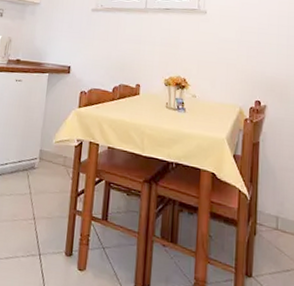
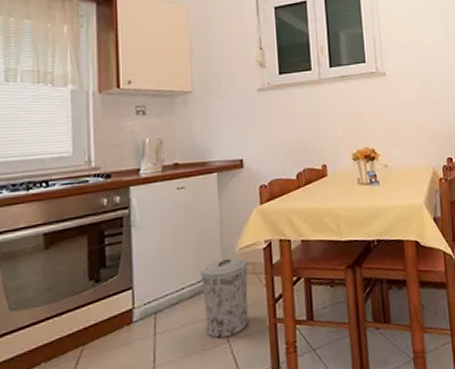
trash can: none [18,147,61,215] -> present [200,258,248,339]

